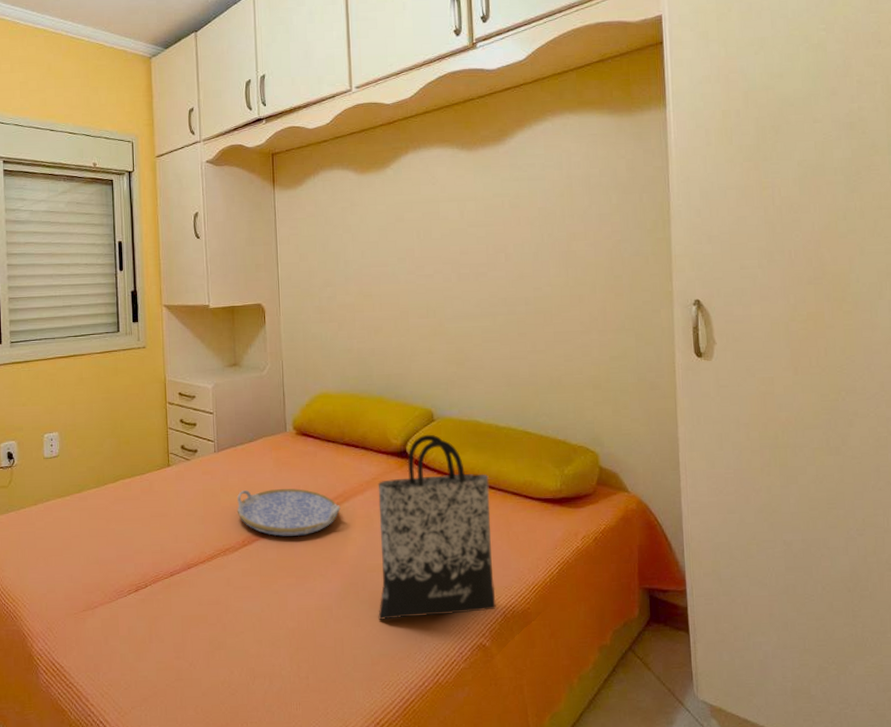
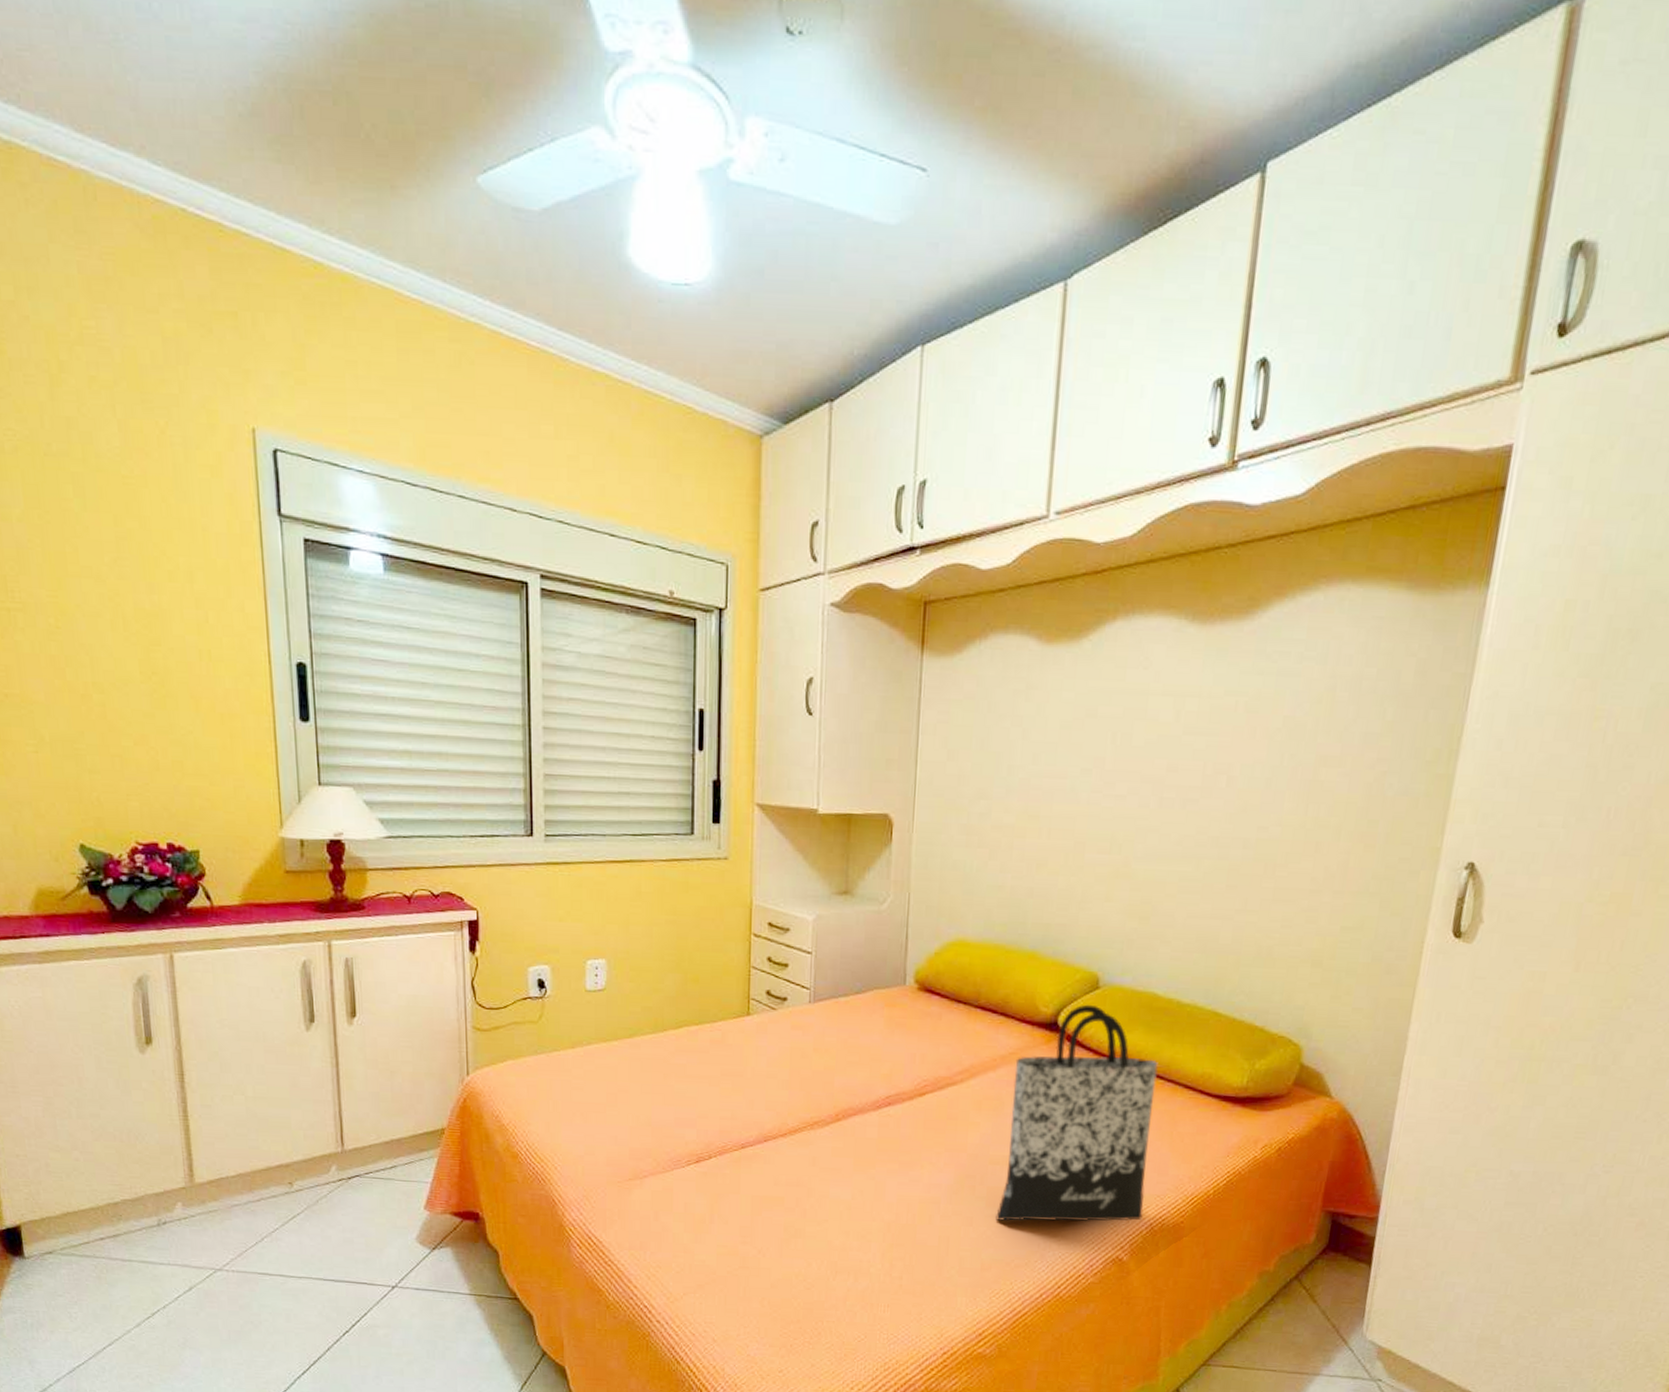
serving tray: present [237,488,341,536] -> none [832,1053,965,1115]

